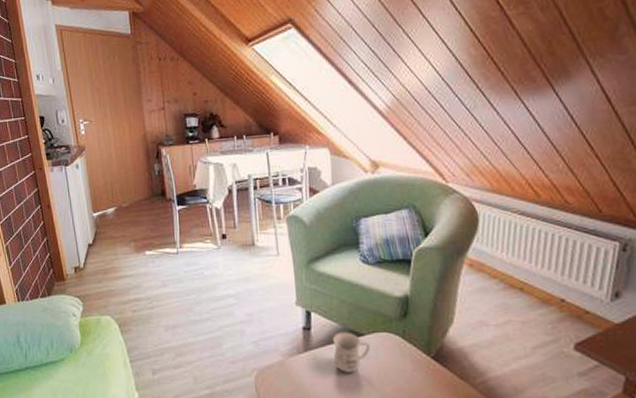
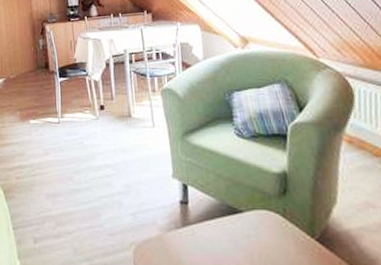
mug: present [333,332,370,373] -> none [211,207,250,252]

